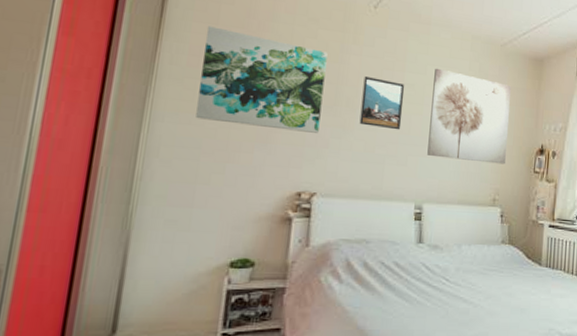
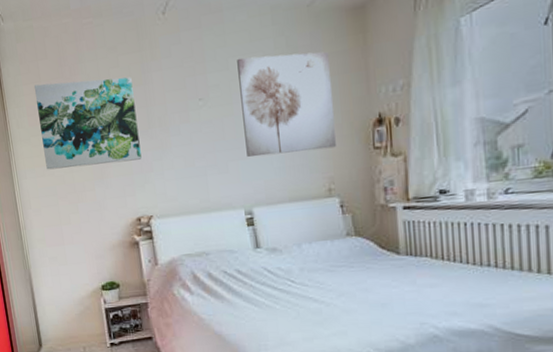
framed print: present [359,76,405,130] -> none [169,87,215,142]

